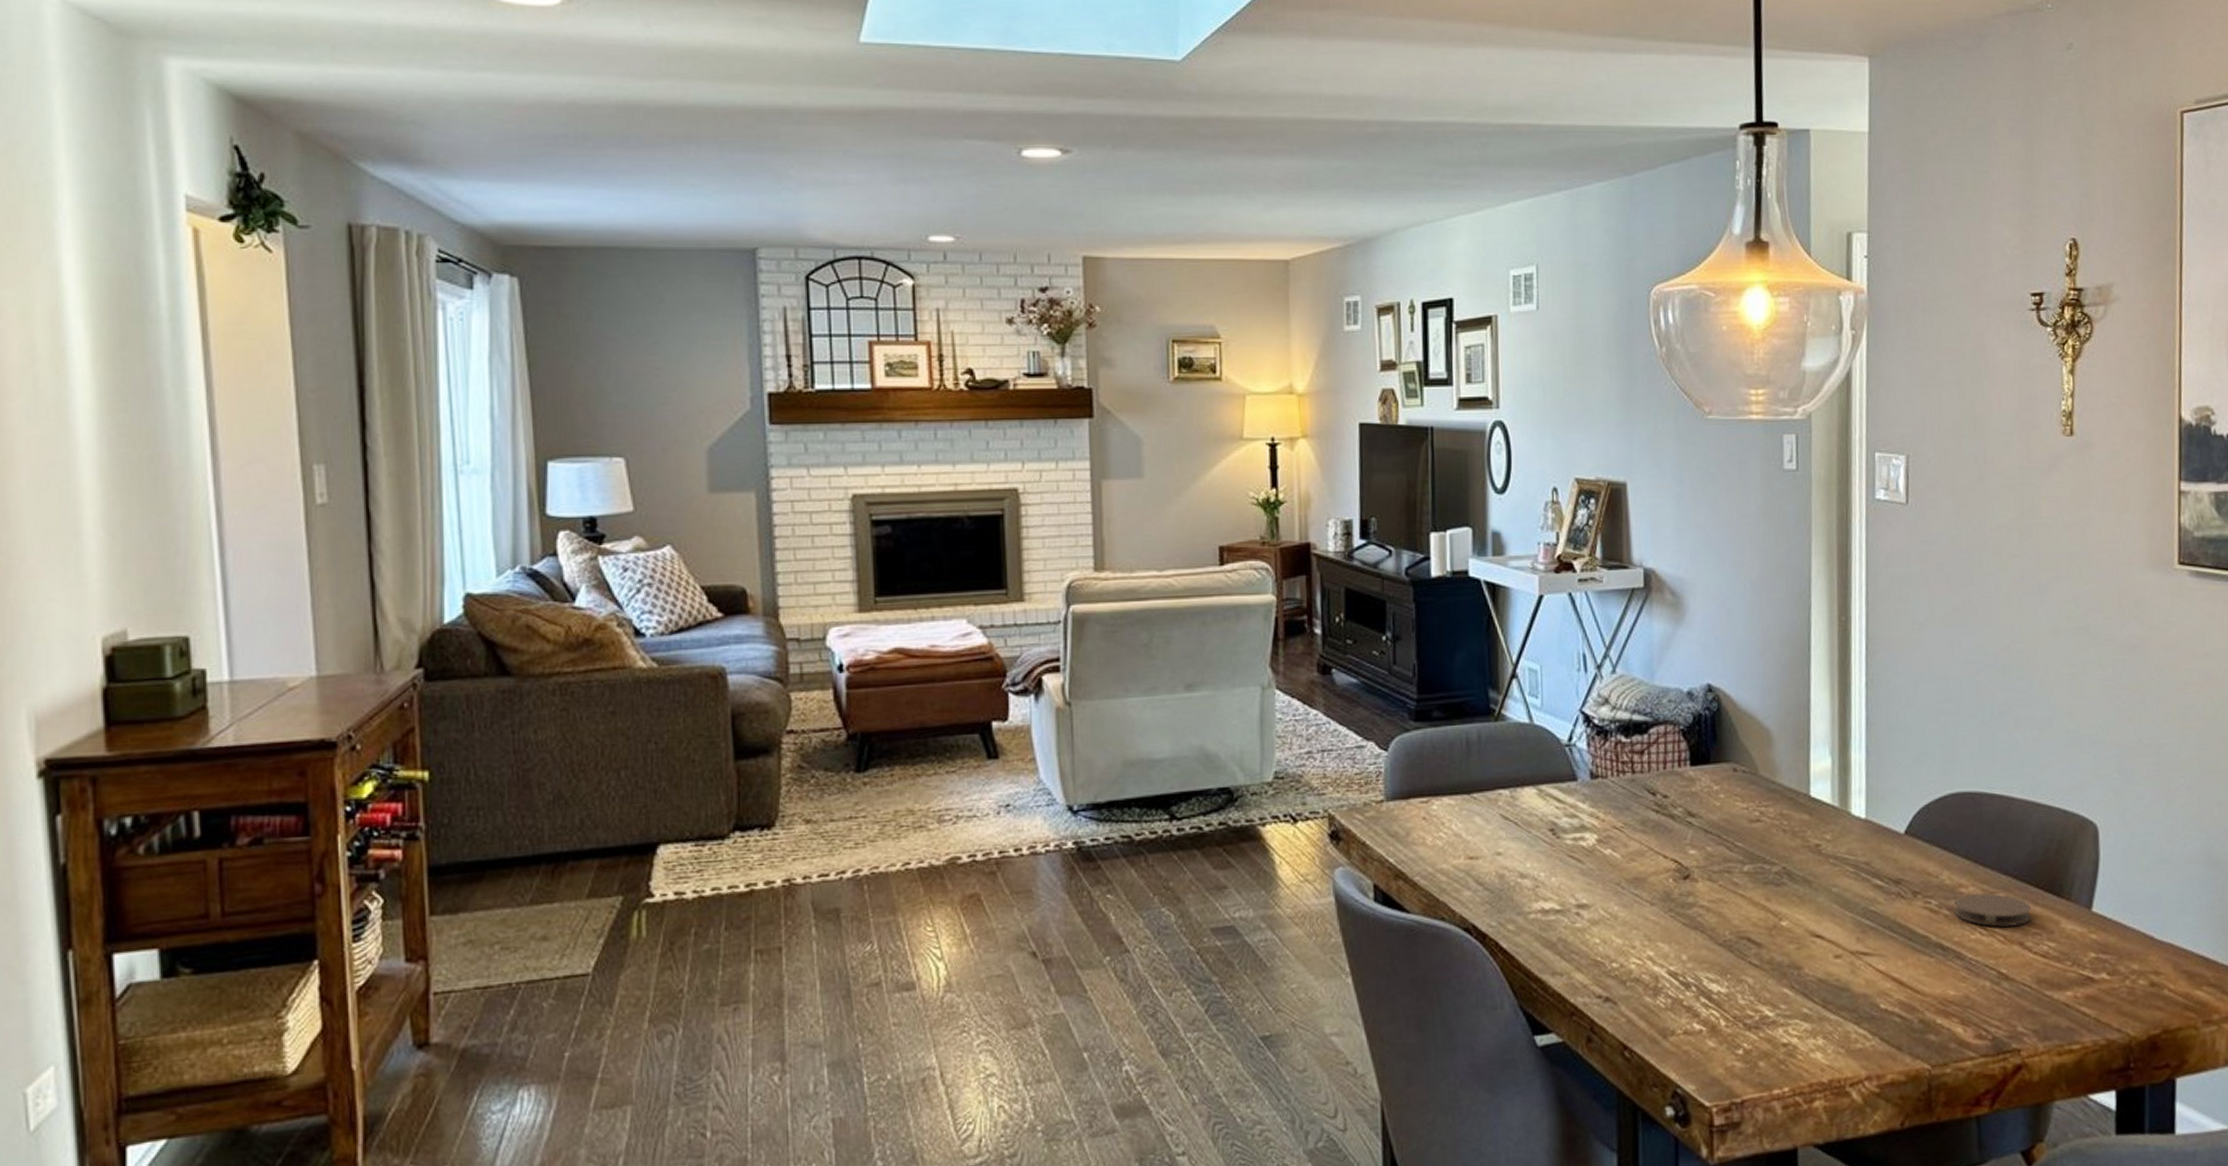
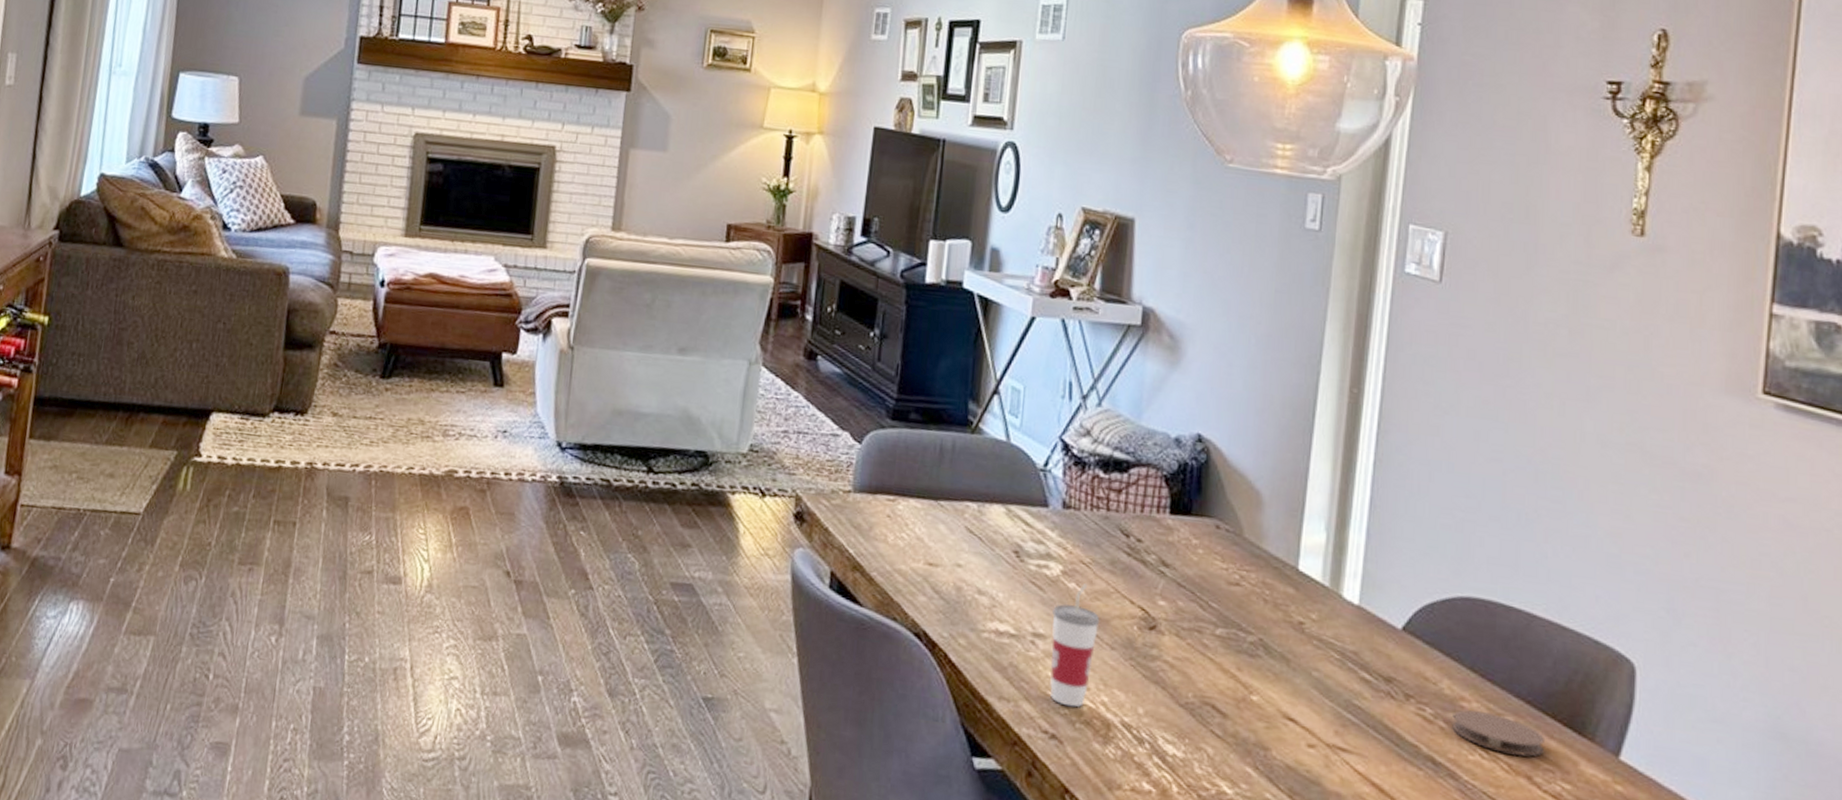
cup: none [1593,848,1638,968] -> present [1050,584,1100,707]

